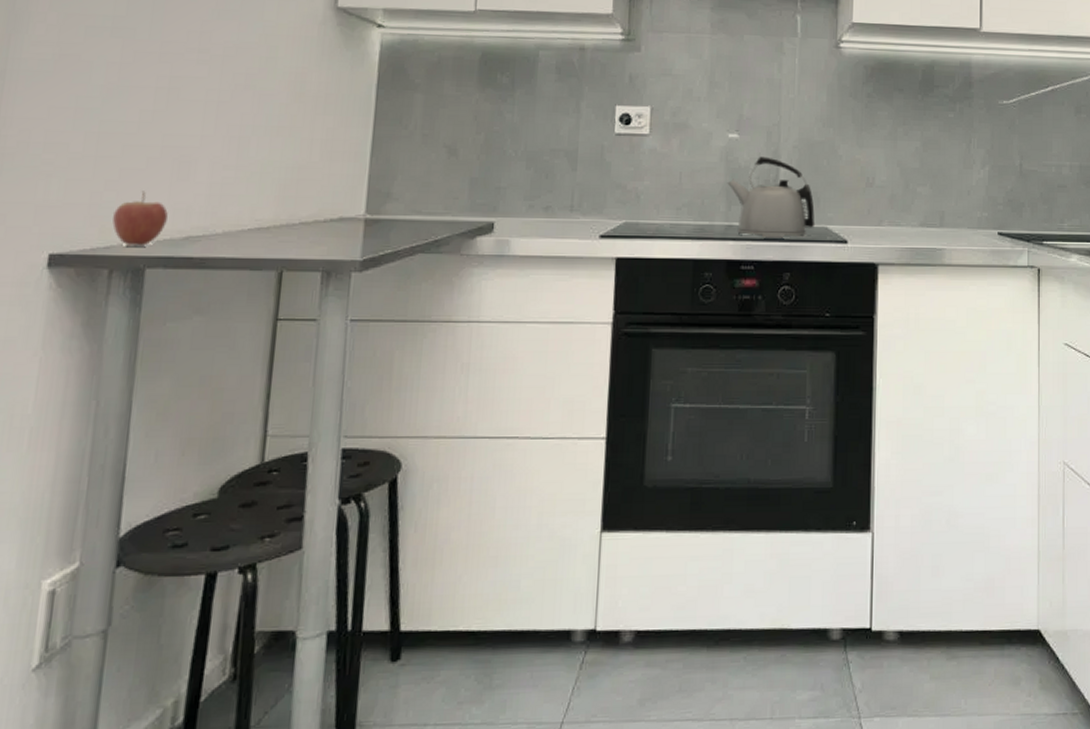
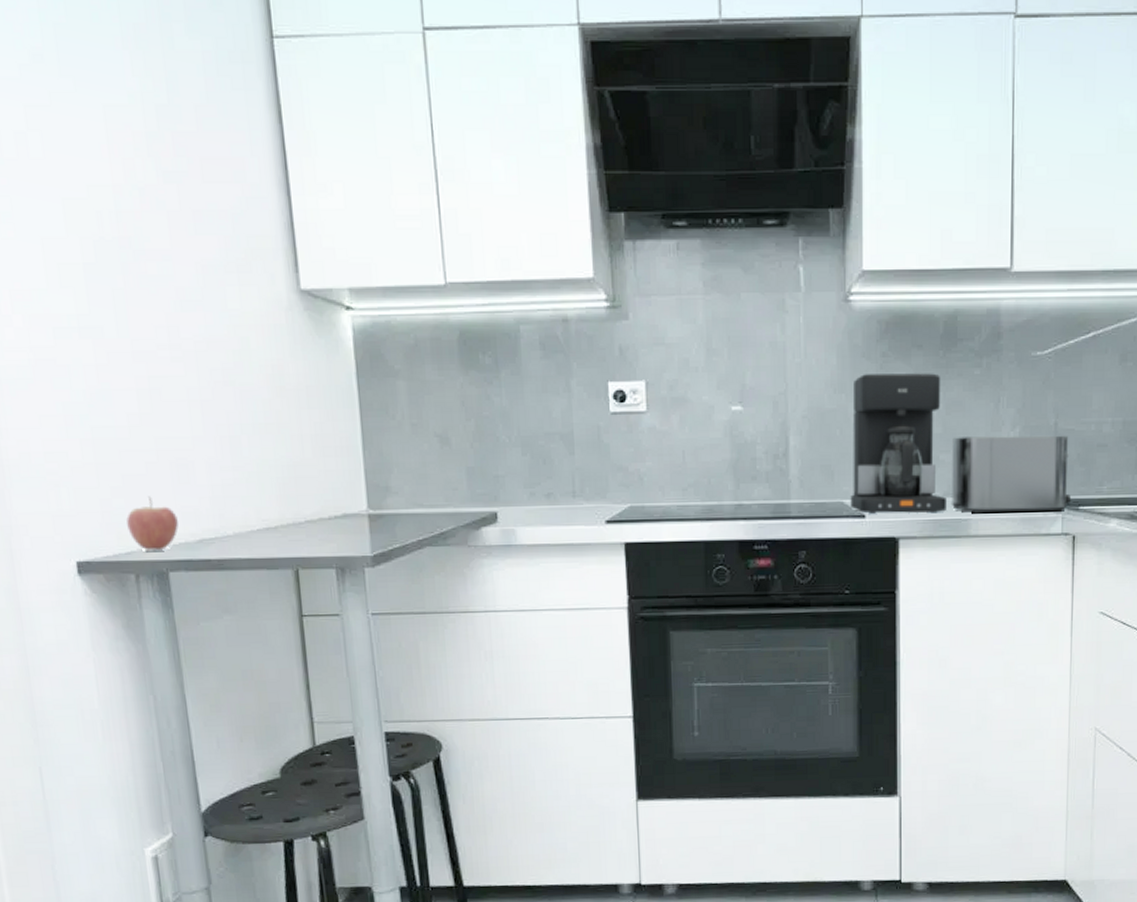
kettle: present [727,156,816,240] -> none [733,429,830,517]
coffee maker: none [834,112,923,242] -> present [850,373,946,514]
toaster: none [926,172,1036,247] -> present [951,435,1072,514]

